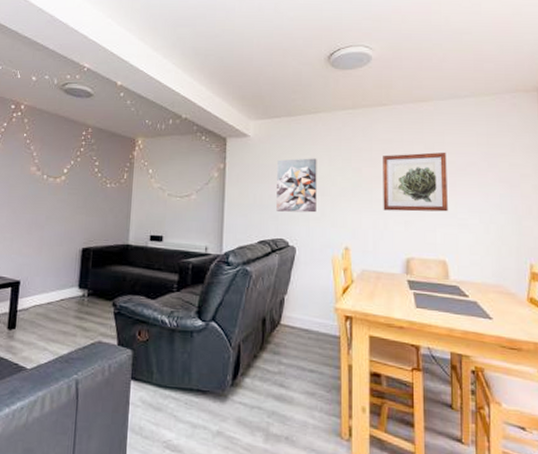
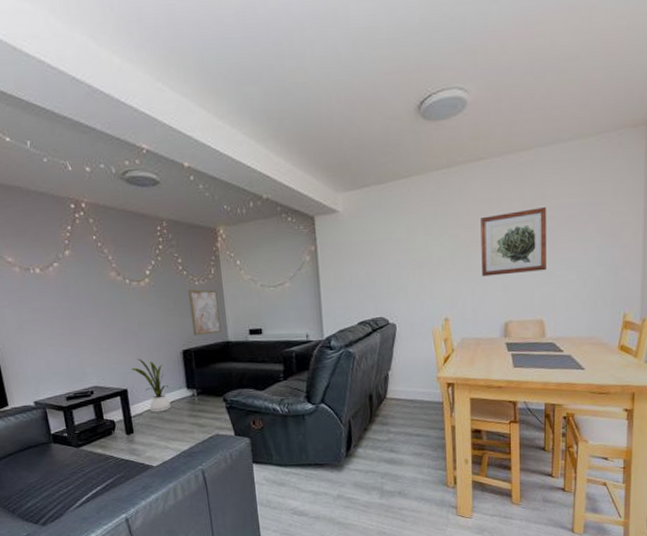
house plant: none [29,251,61,310] -> present [131,358,171,413]
wall art: none [96,191,127,236] -> present [187,289,222,336]
wall art: present [276,158,317,213] -> none [371,228,415,290]

